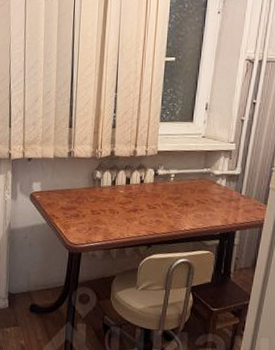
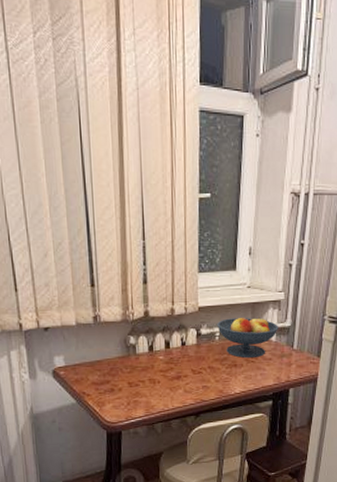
fruit bowl: none [173,162,229,200] -> present [217,316,278,359]

